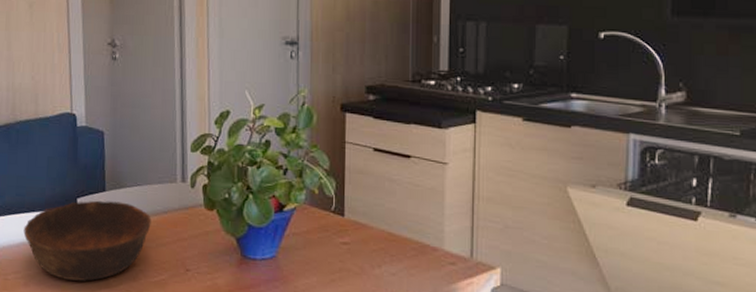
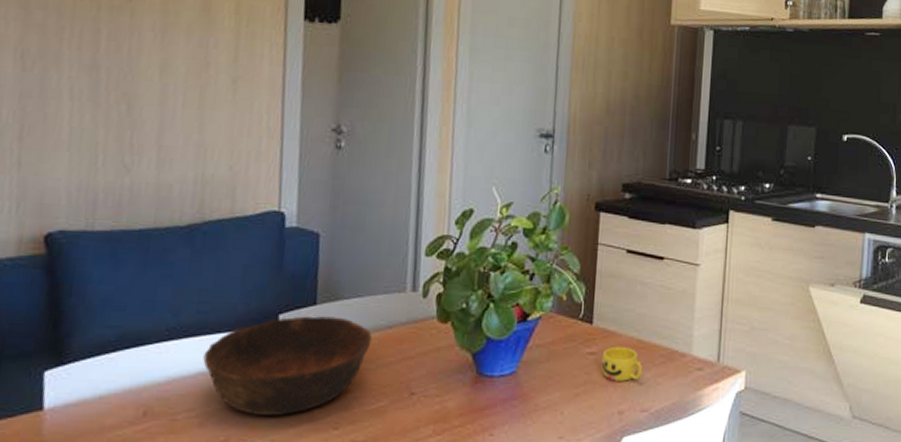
cup: none [354,237,395,271] -> present [601,346,643,381]

